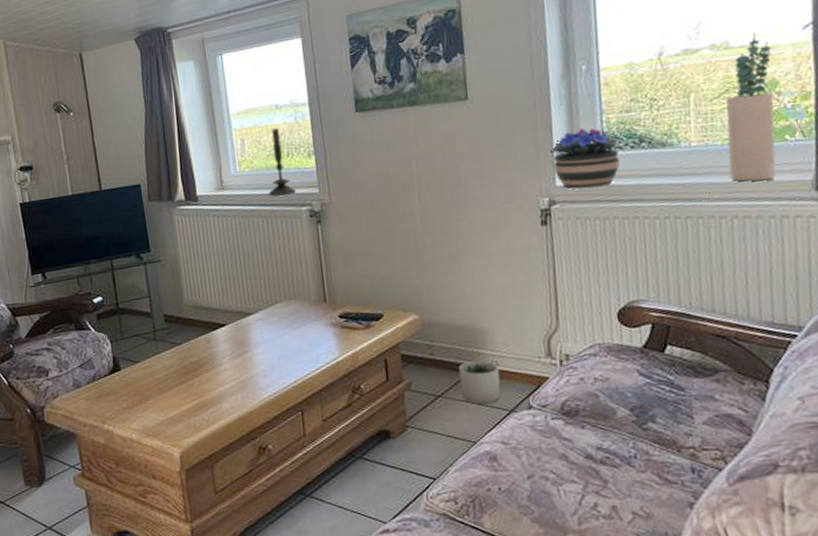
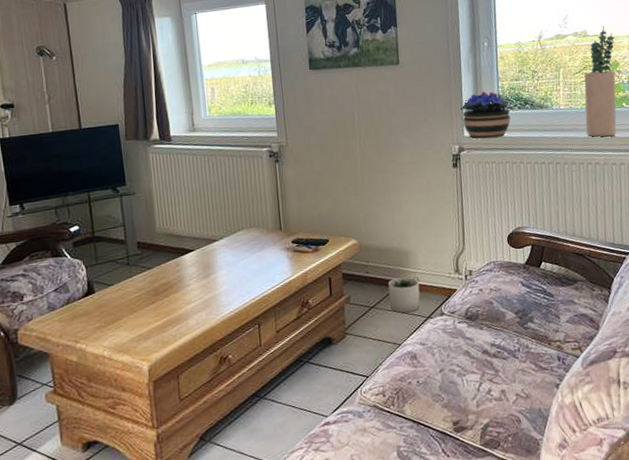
candle: present [268,127,296,197] -> none [234,79,258,139]

